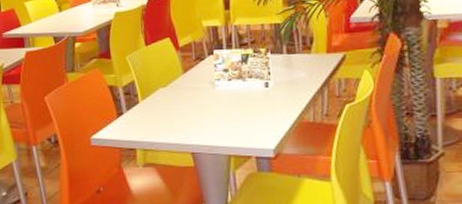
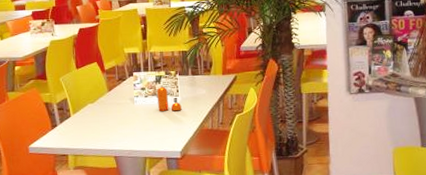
pepper shaker: none [243,67,275,99] -> present [157,86,182,111]

